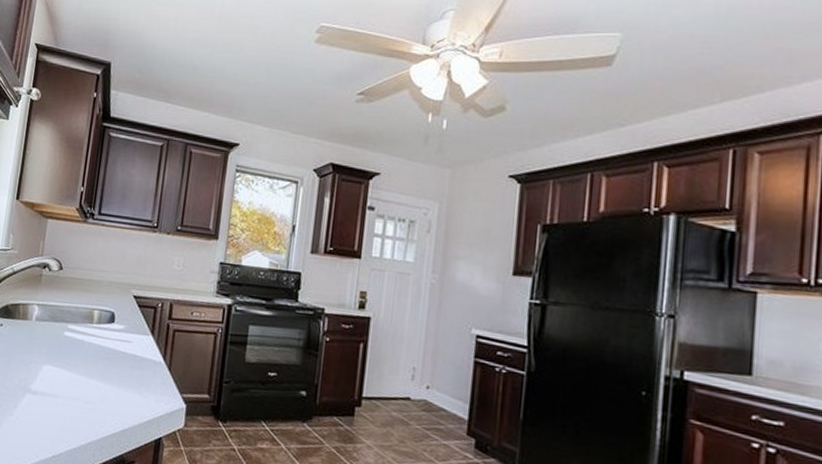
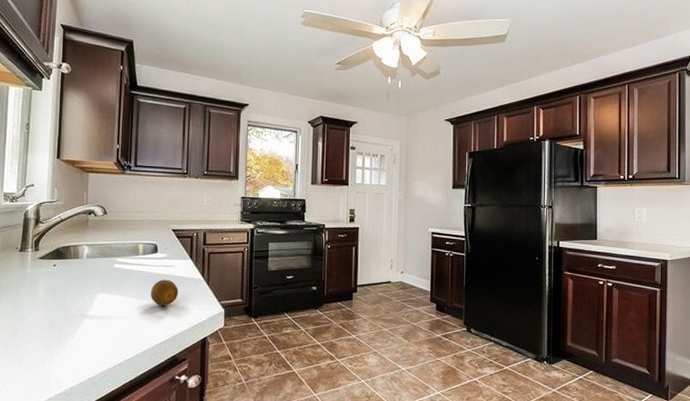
fruit: none [101,356,135,391] -> present [150,279,179,306]

